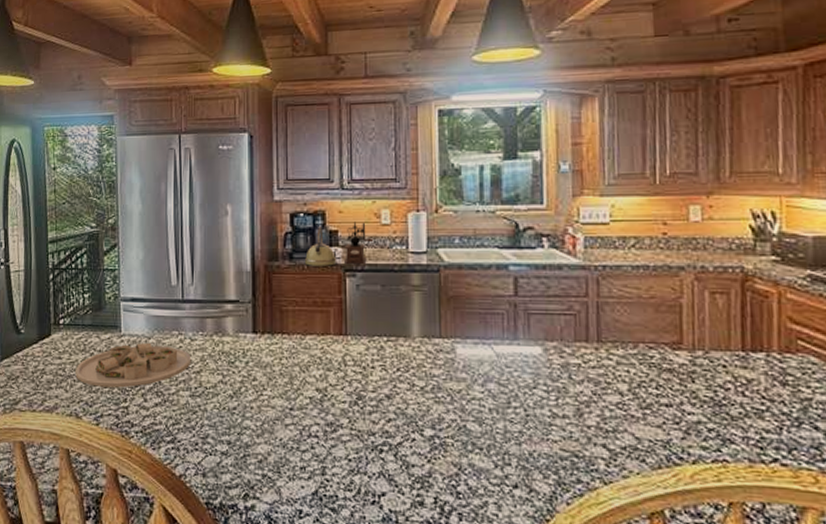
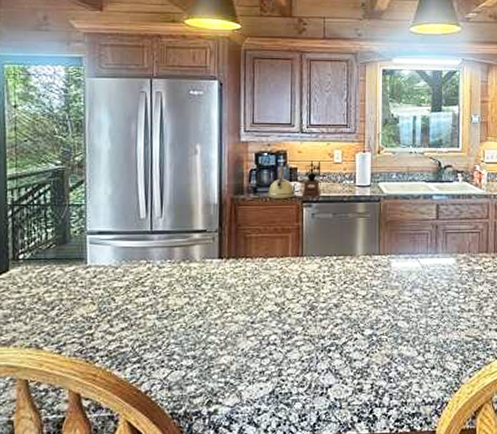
platter: present [75,342,191,388] -> none [36,272,159,317]

